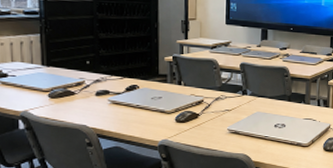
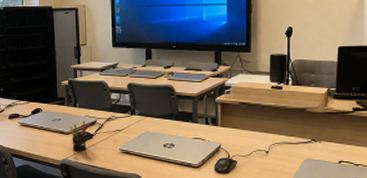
pen holder: none [171,99,194,131] -> present [69,120,89,151]

